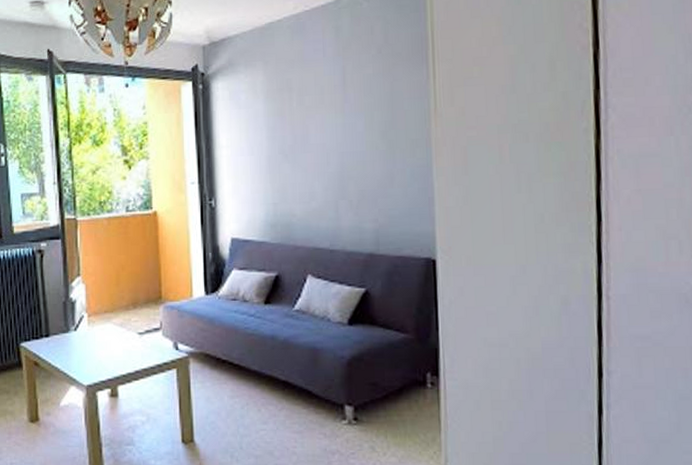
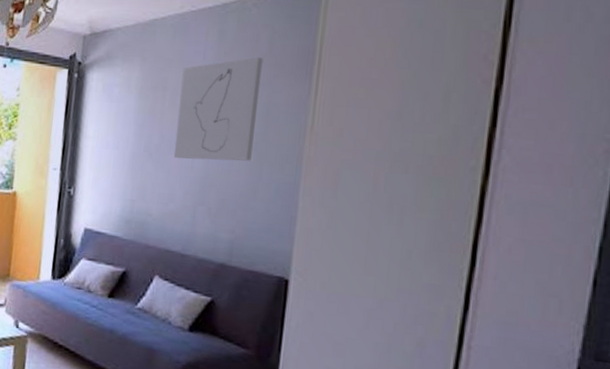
wall art: none [305,48,383,157] -> present [173,57,263,161]

